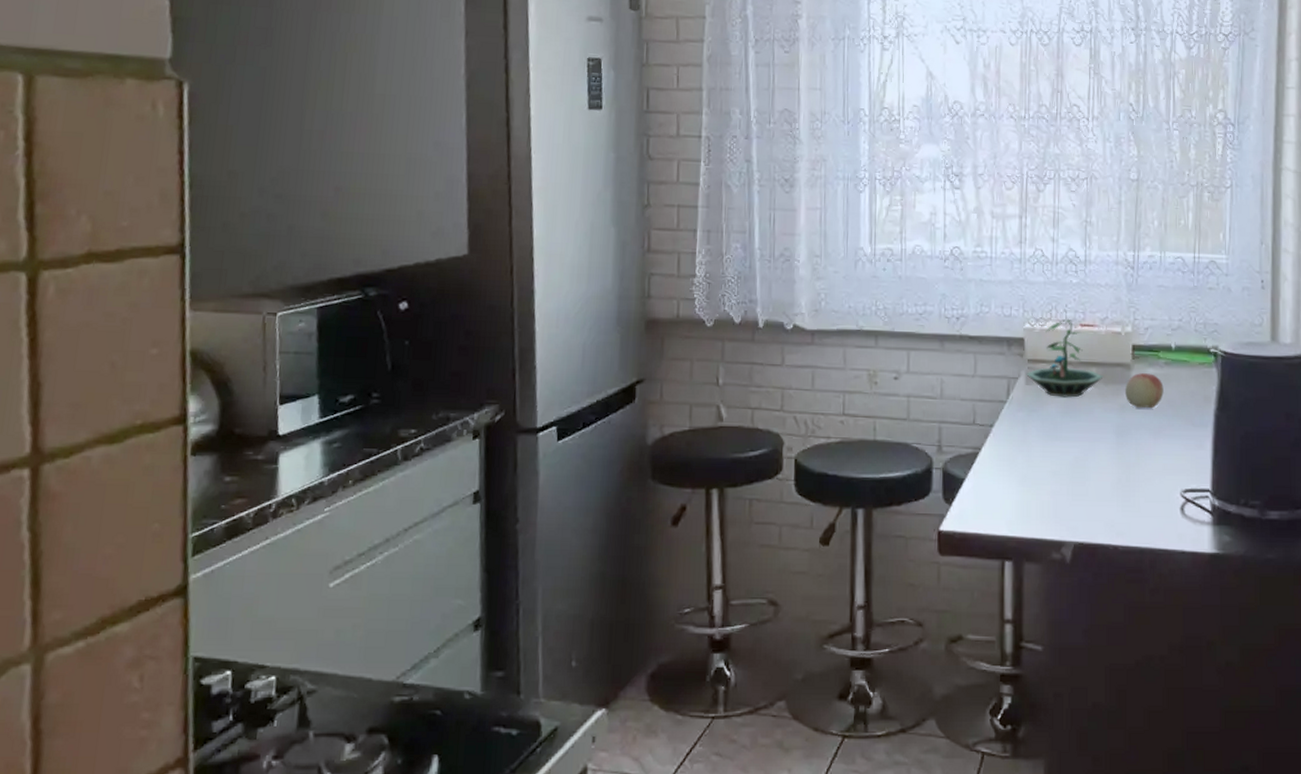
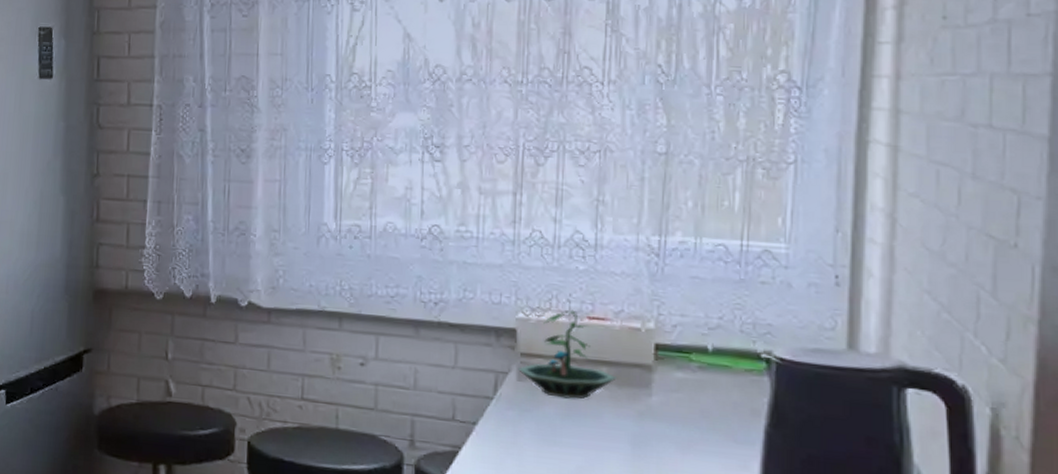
fruit: present [1124,373,1164,409] -> none [644,376,696,419]

